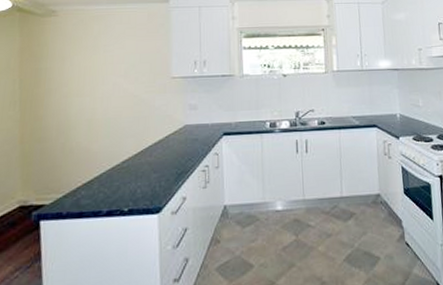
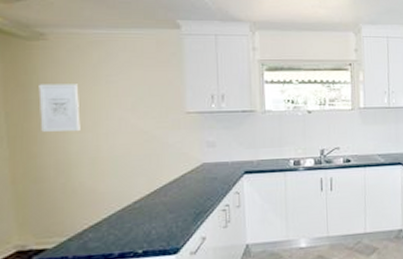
wall art: none [47,53,81,96] -> present [38,84,81,132]

